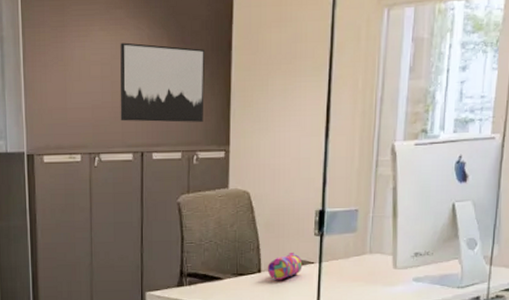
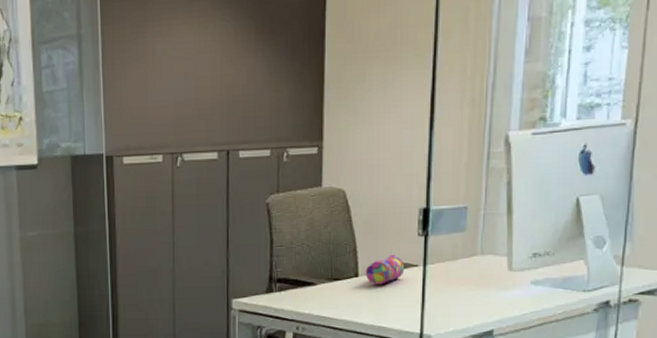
wall art: present [120,42,204,123] -> none [204,35,295,119]

